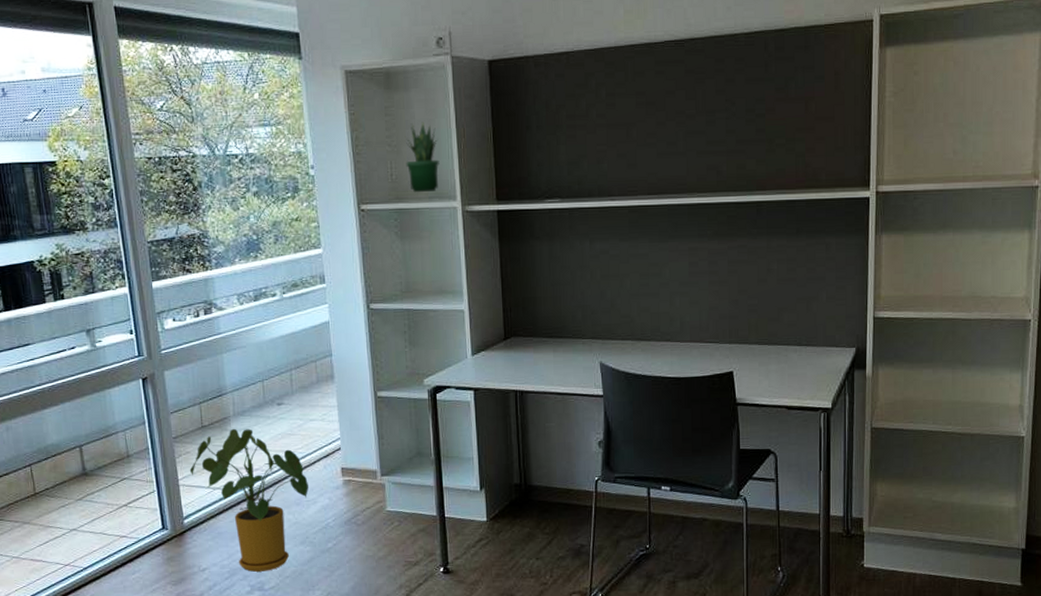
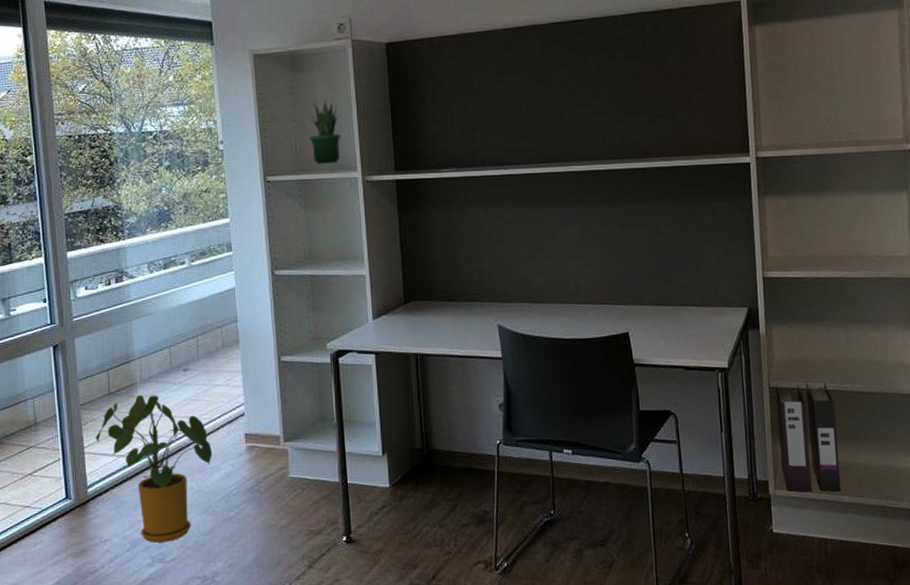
binder: none [877,425,906,529] -> present [775,385,813,492]
binder: none [907,423,935,529] -> present [806,382,842,492]

